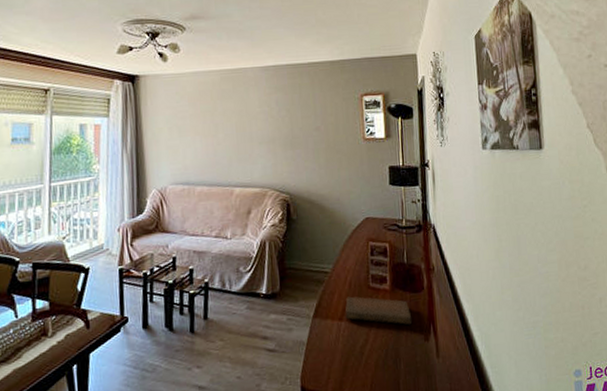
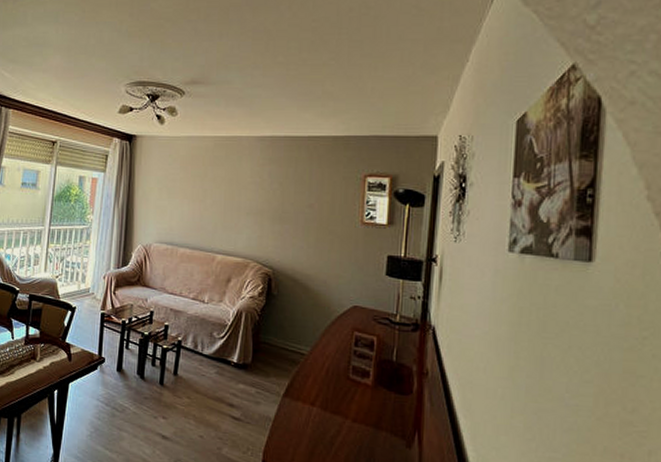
notebook: present [345,296,413,325] -> none [318,383,395,427]

